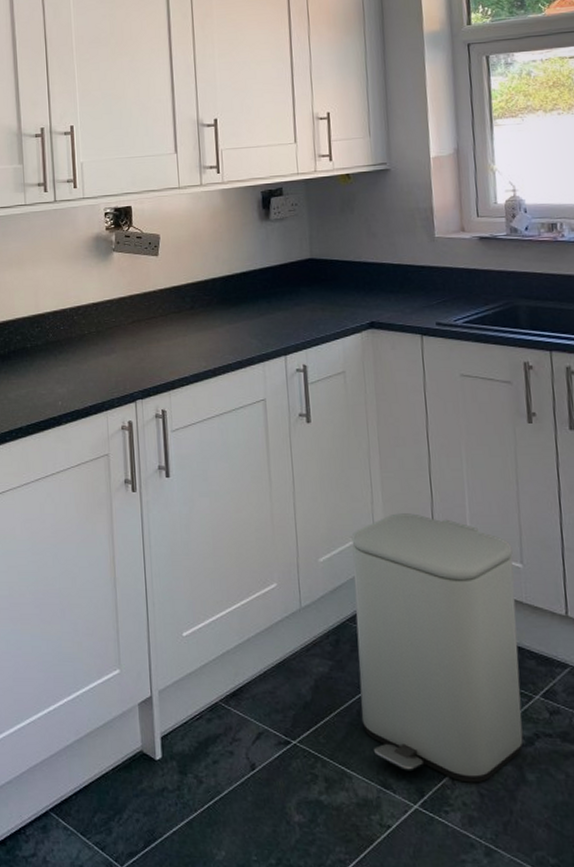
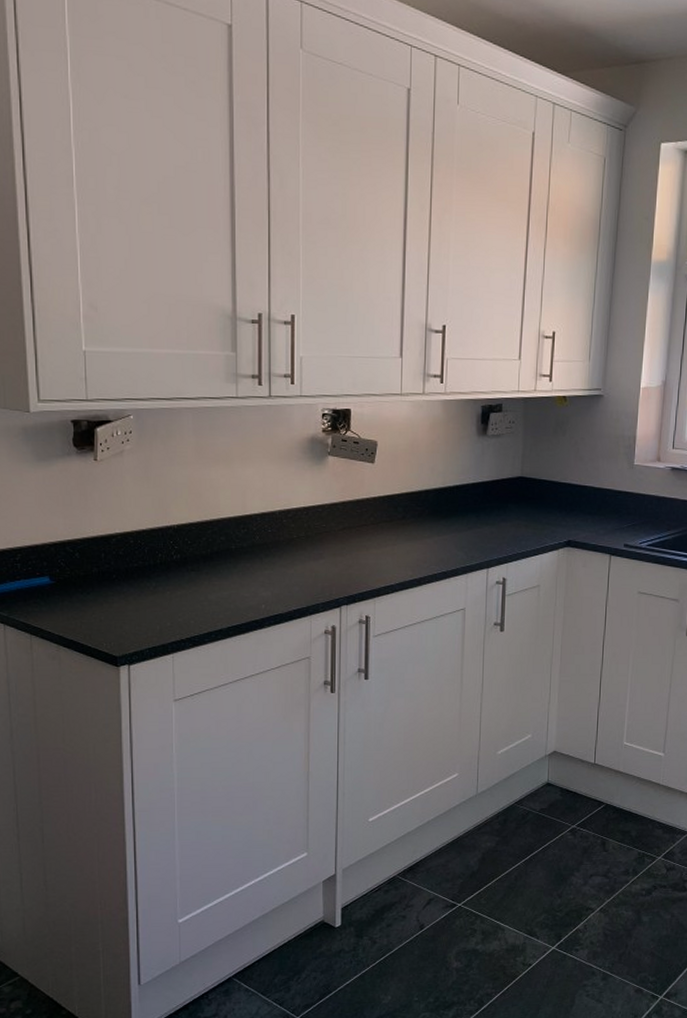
pedal bin: present [351,513,524,783] -> none [518,712,658,927]

